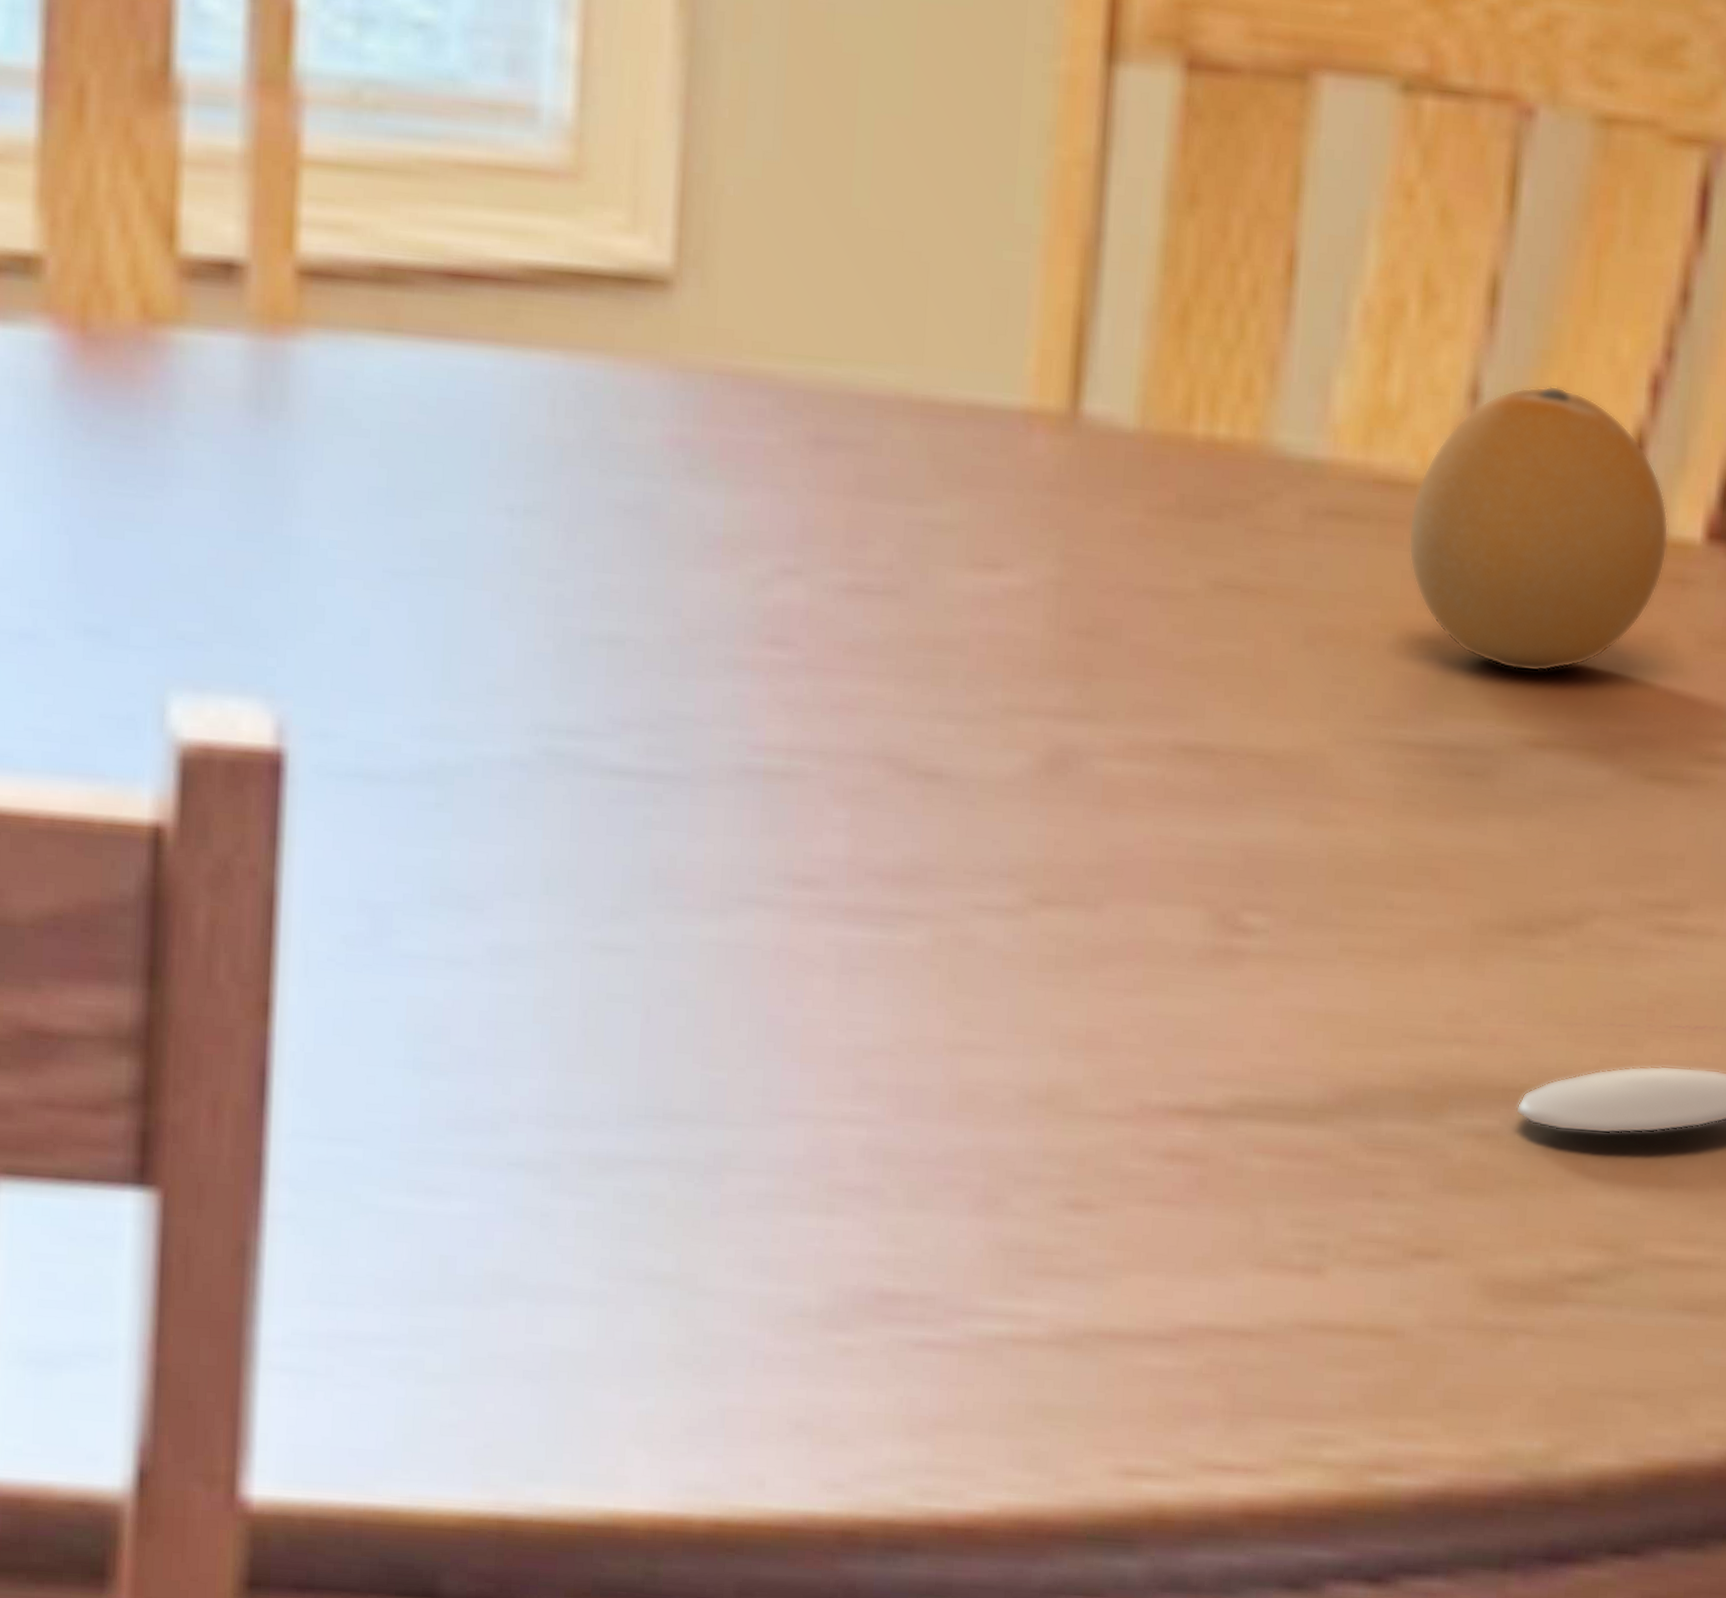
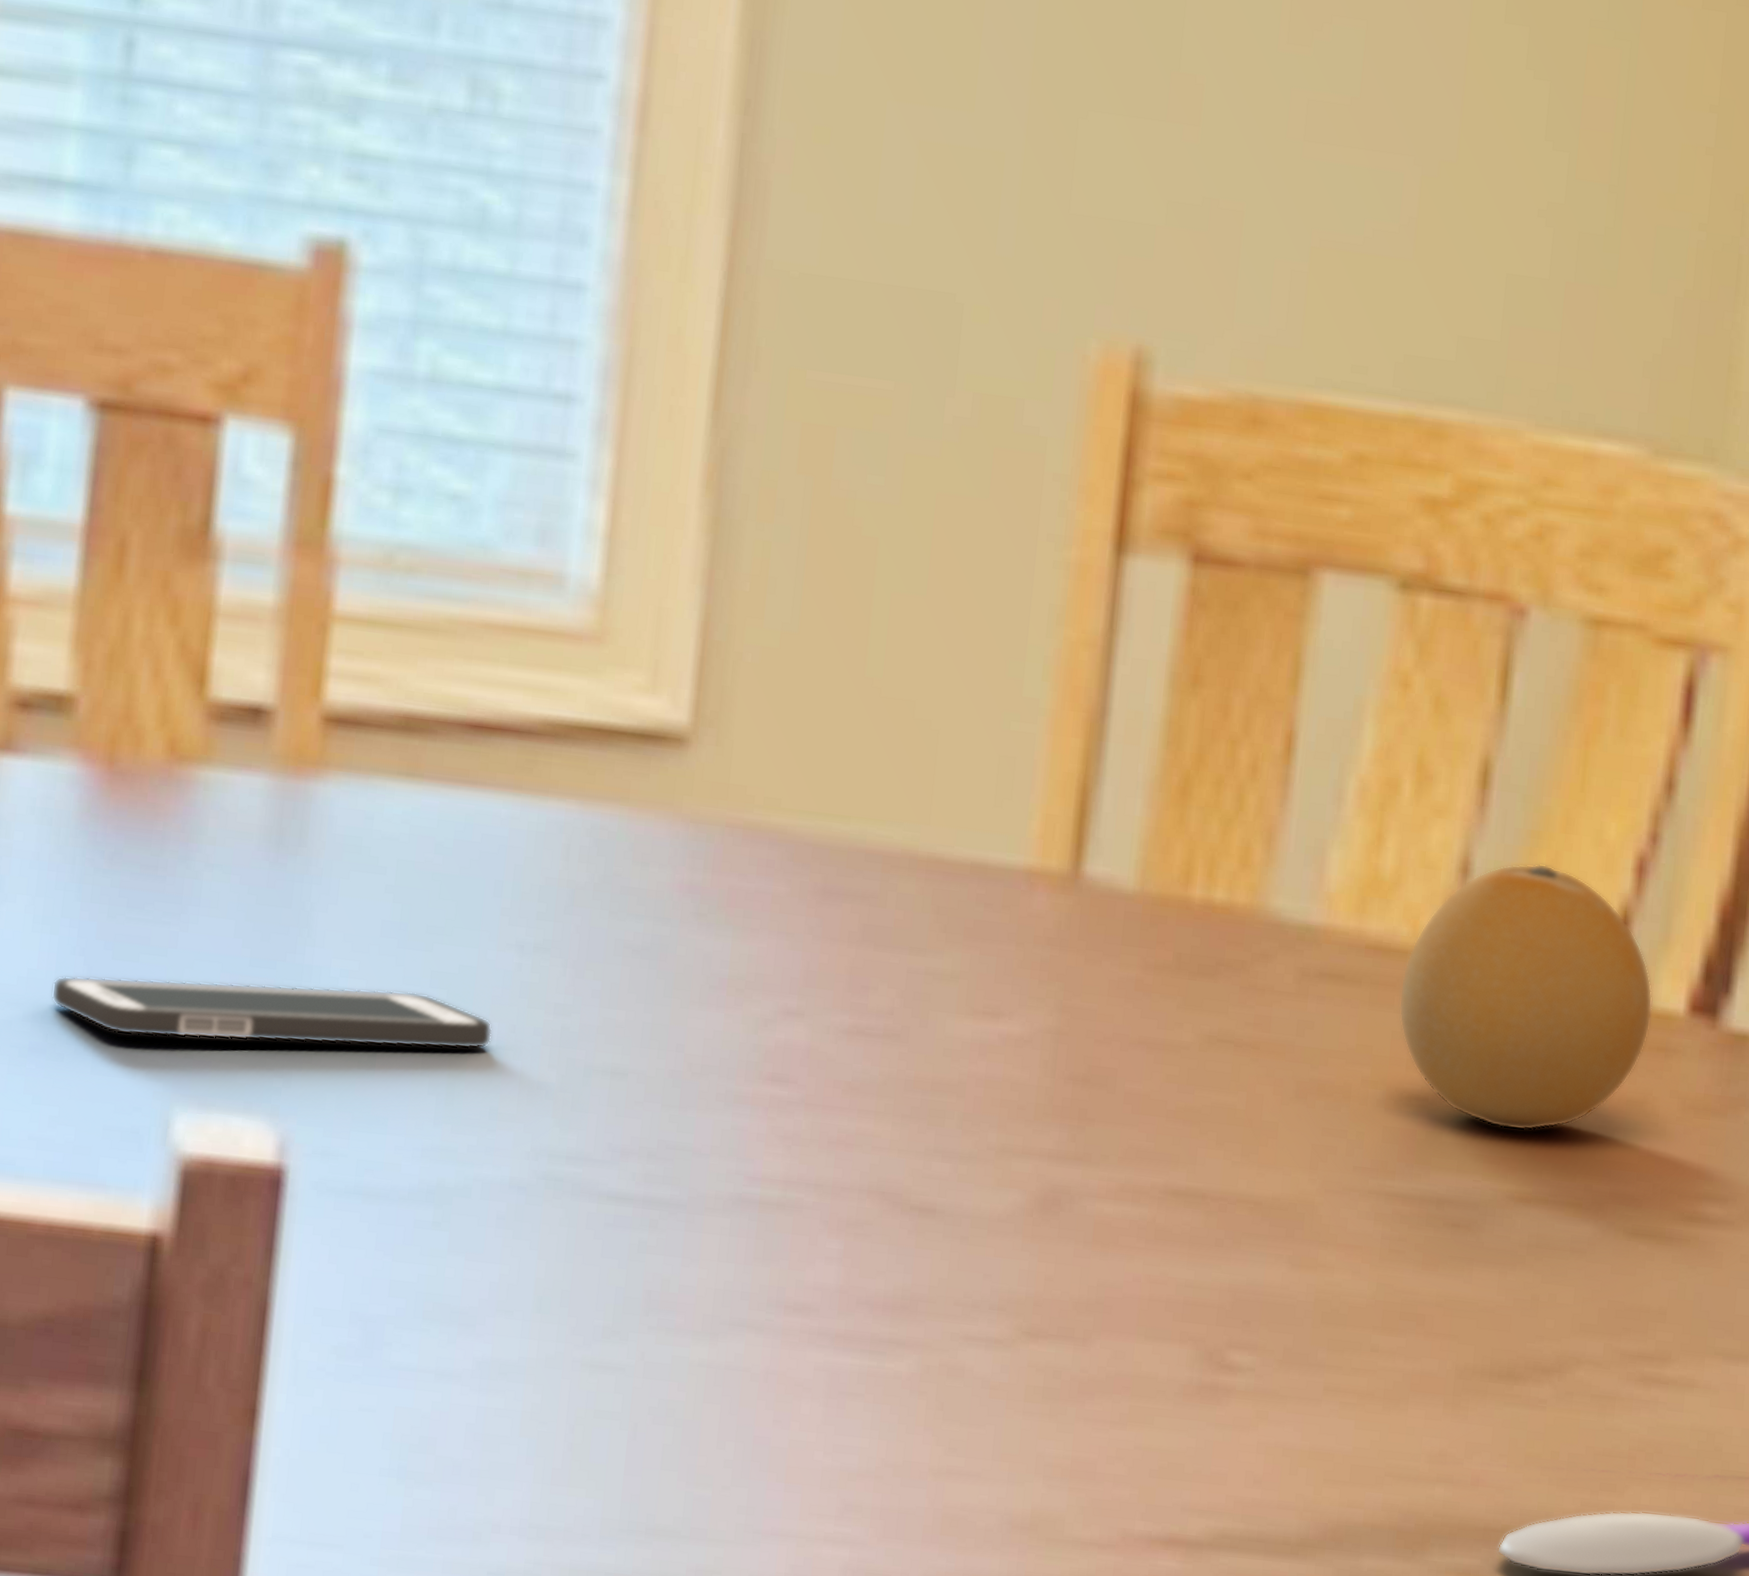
cell phone: none [38,556,486,621] -> present [51,976,493,1049]

